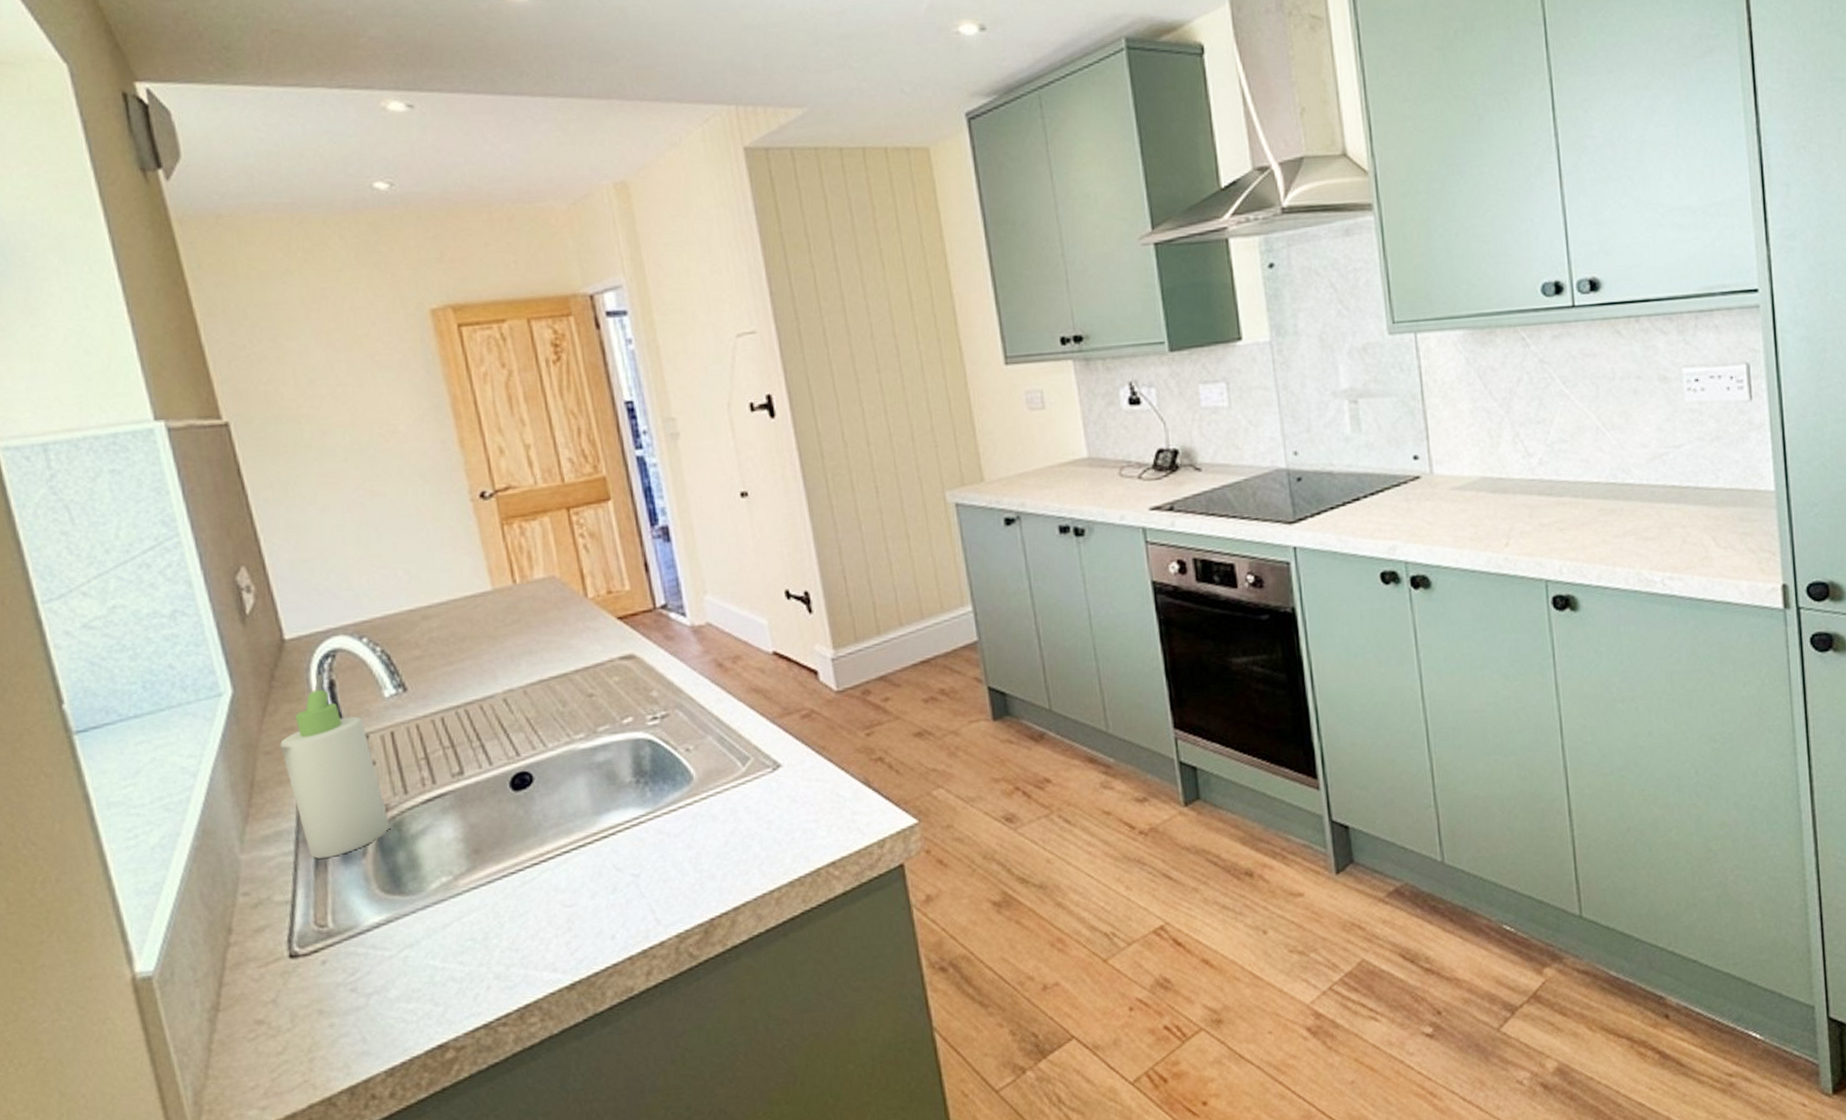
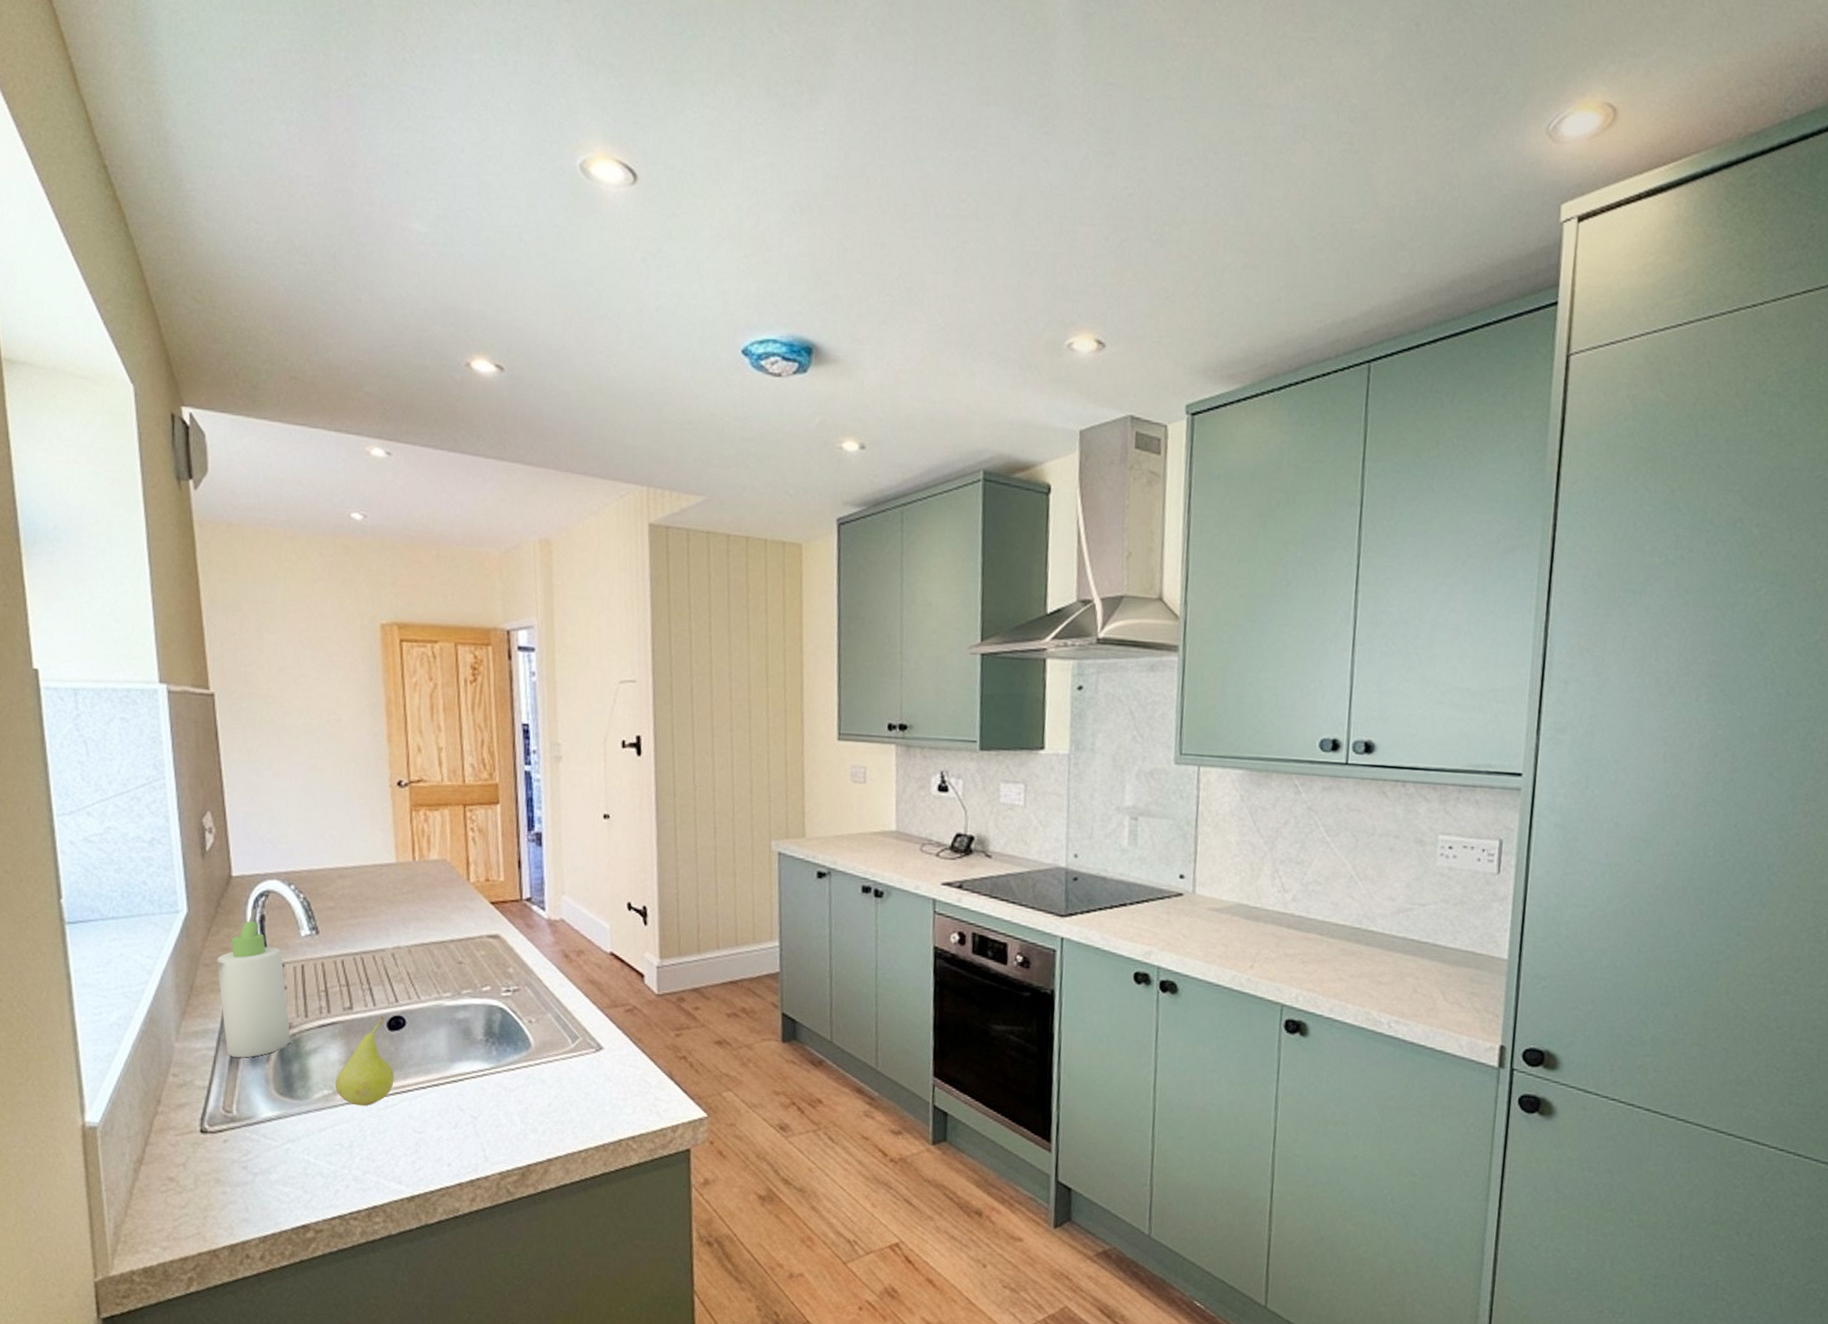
fruit: none [454,776,529,889] -> present [335,1017,394,1106]

